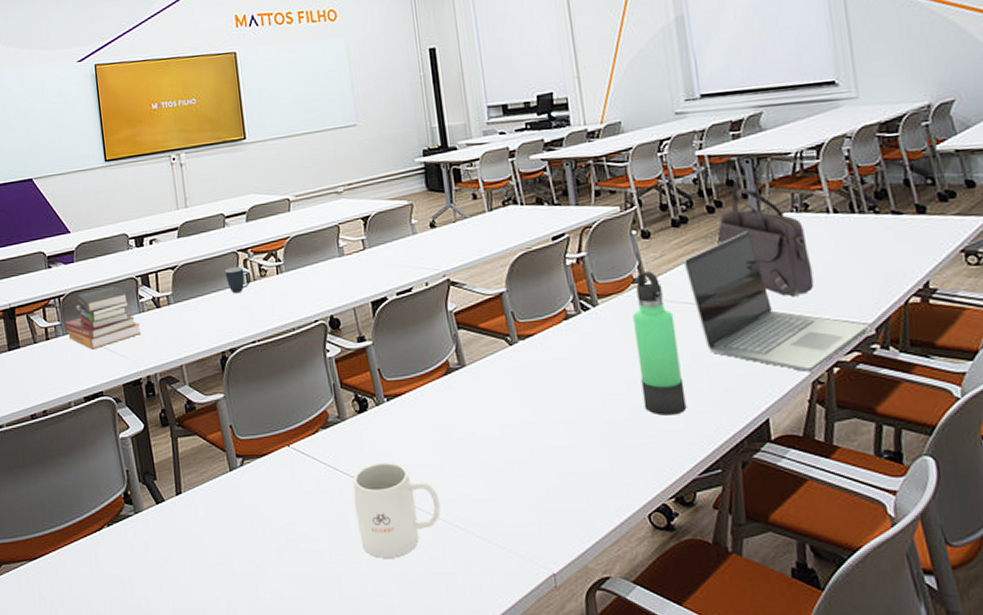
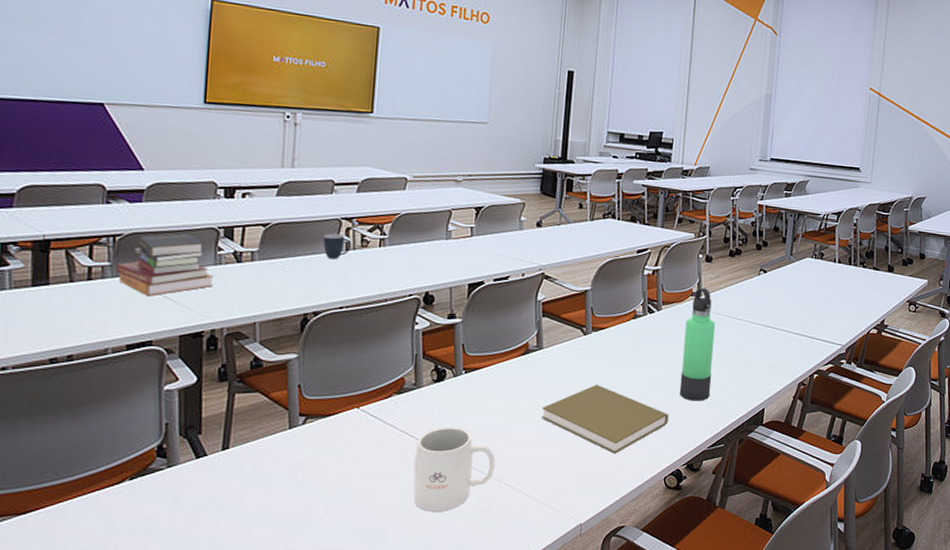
book: none [480,403,639,487] -> present [542,385,669,454]
laptop: present [683,231,870,371] -> none [731,267,843,375]
handbag: present [717,175,814,297] -> none [759,225,817,320]

